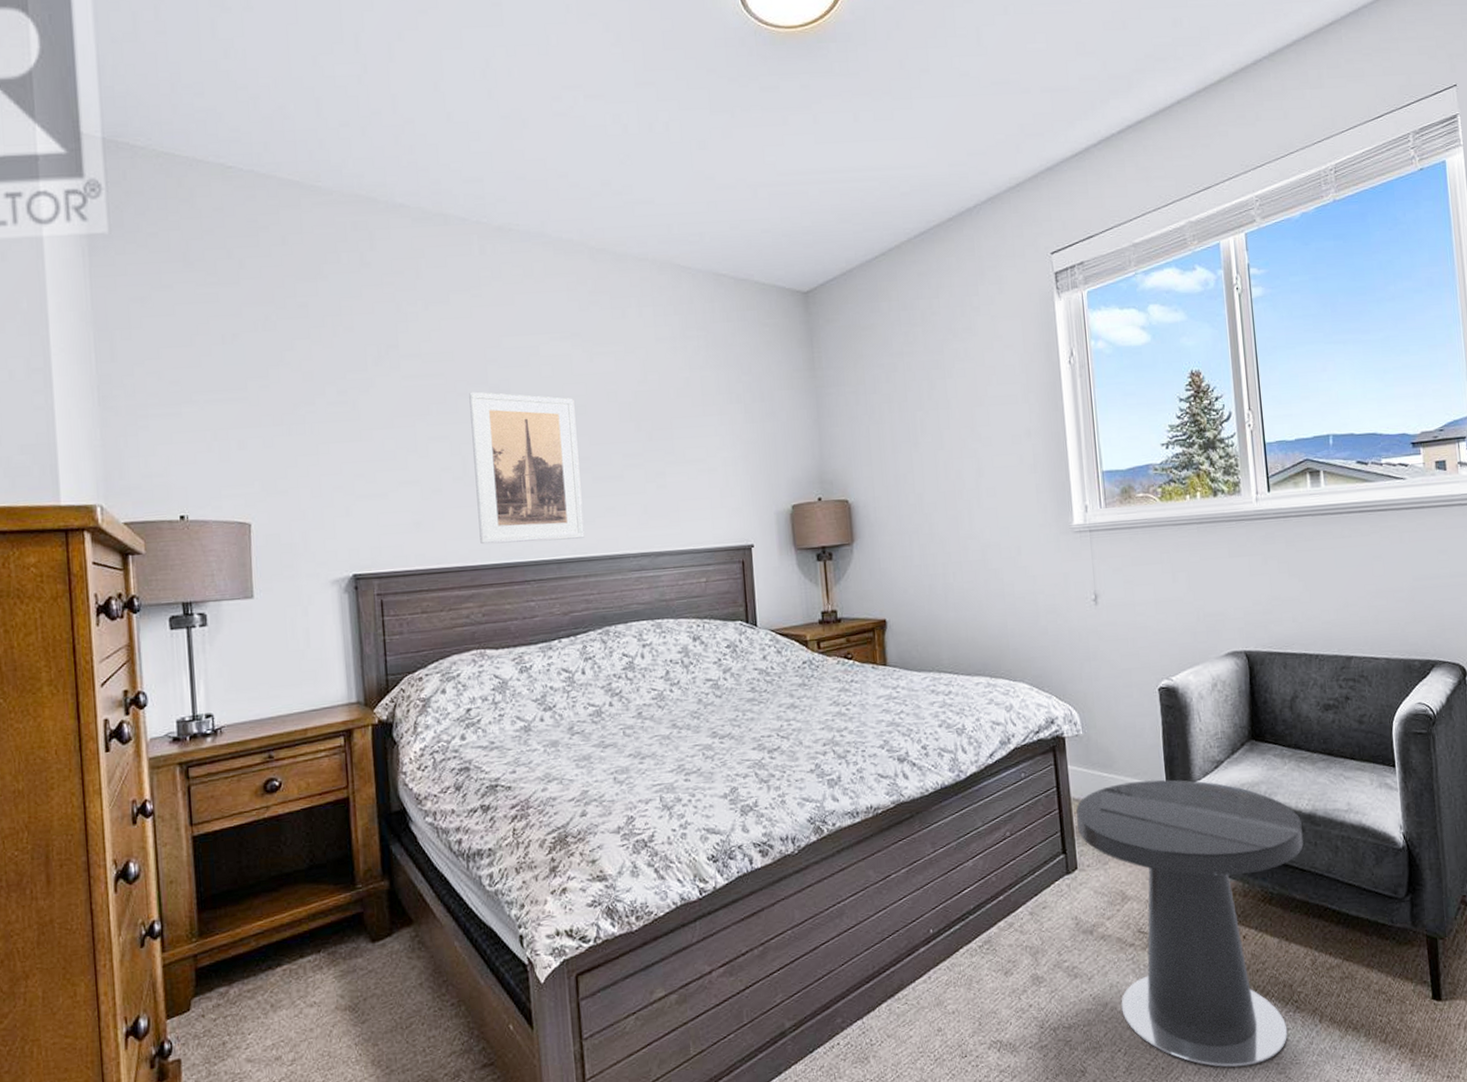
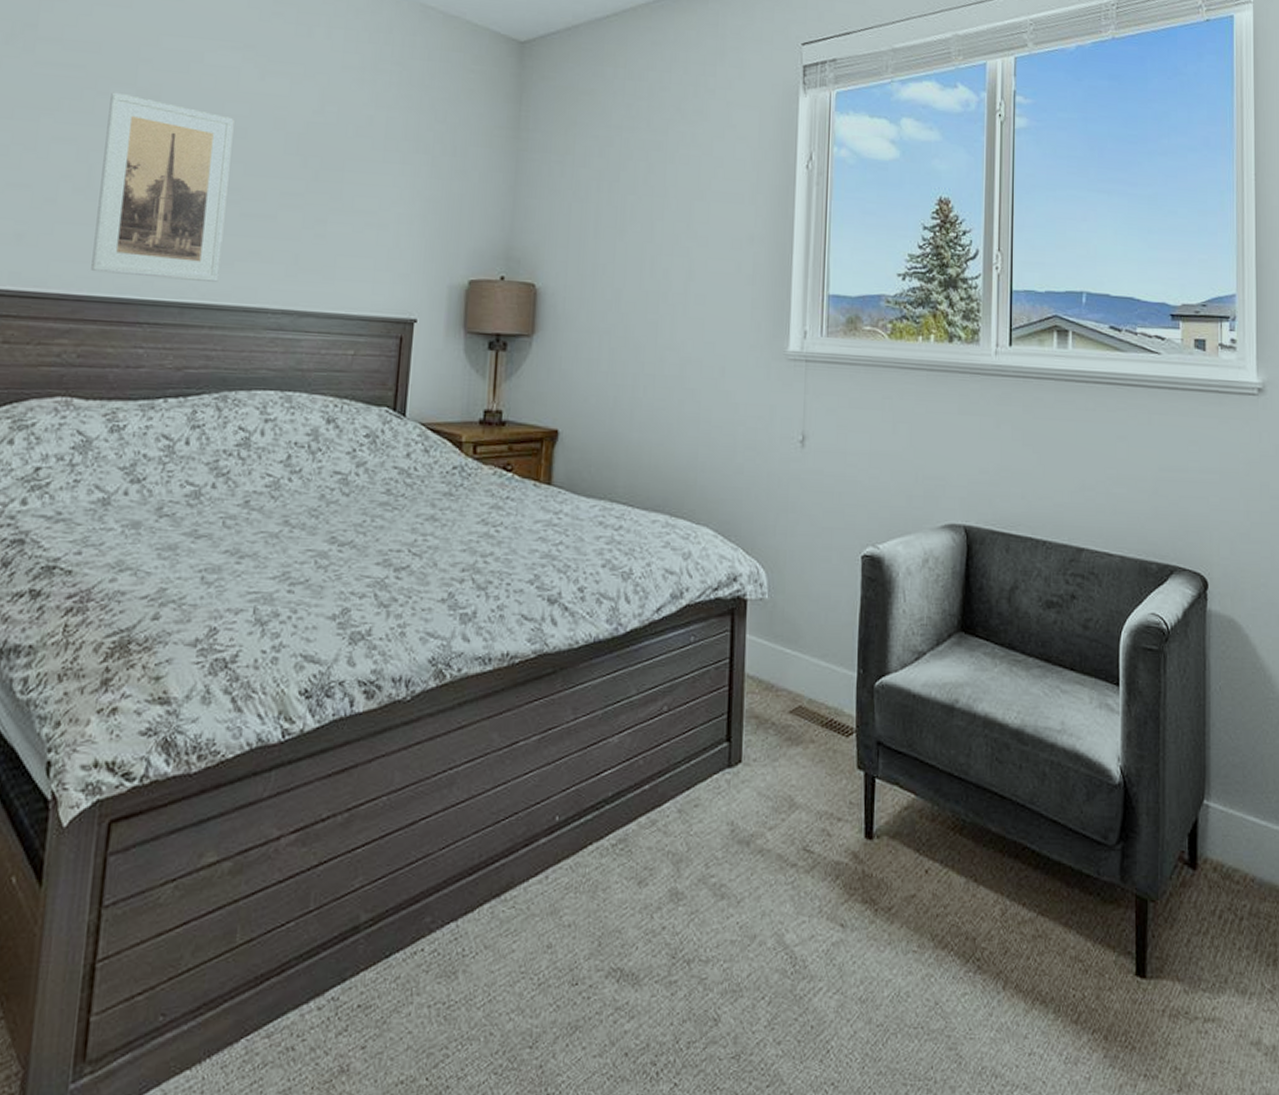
side table: present [1076,779,1304,1067] -> none [748,664,1007,1036]

